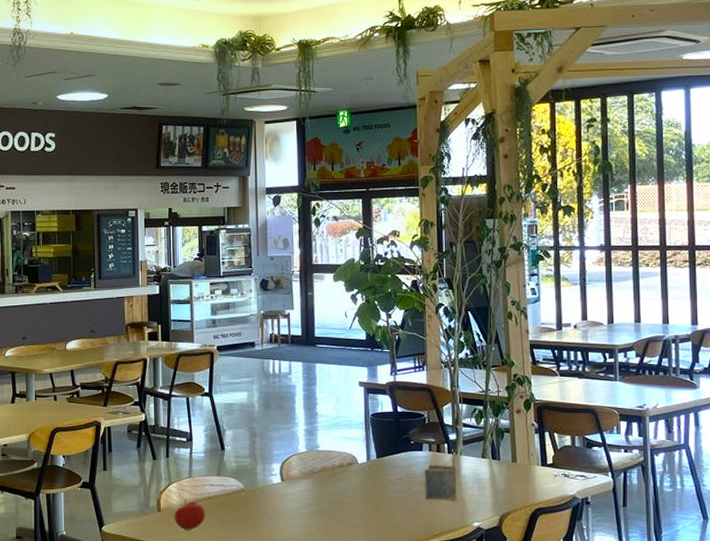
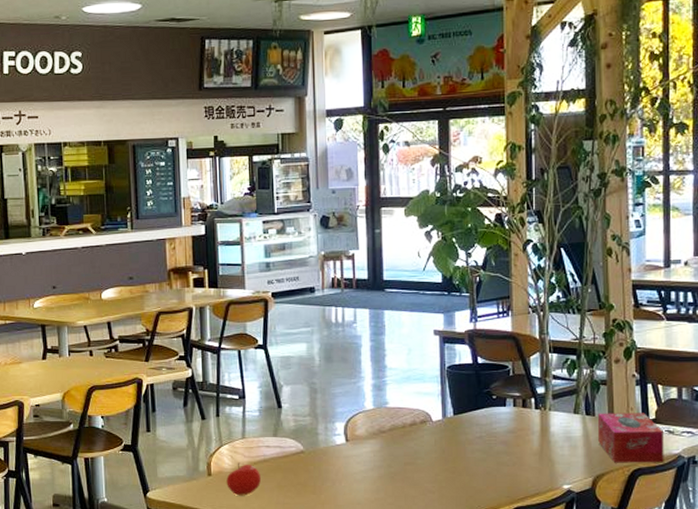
napkin holder: present [425,456,457,501] -> none [508,412,545,462]
tissue box: none [502,457,561,503] -> present [597,413,664,463]

